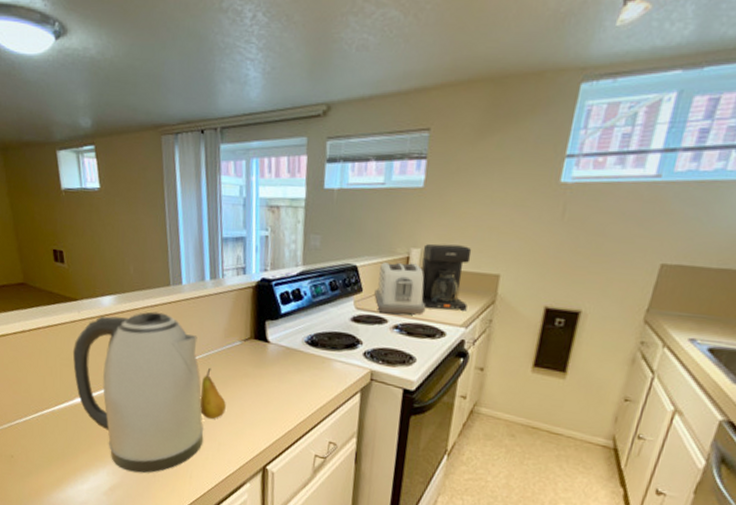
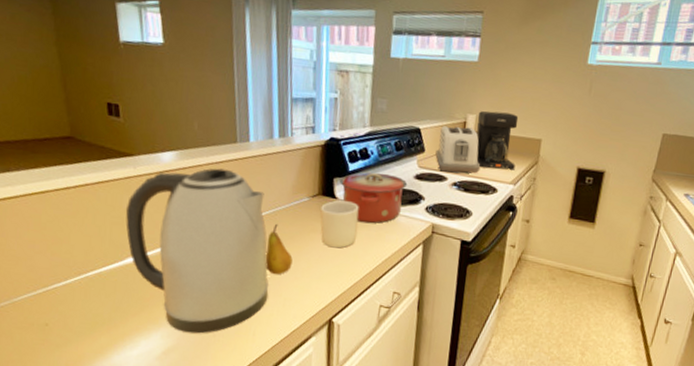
mug: none [252,344,292,394] -> present [320,200,359,248]
casserole: none [272,314,344,369] -> present [340,172,408,223]

